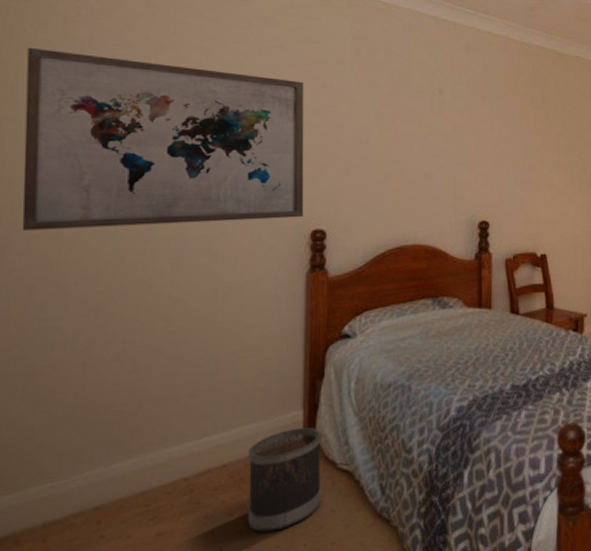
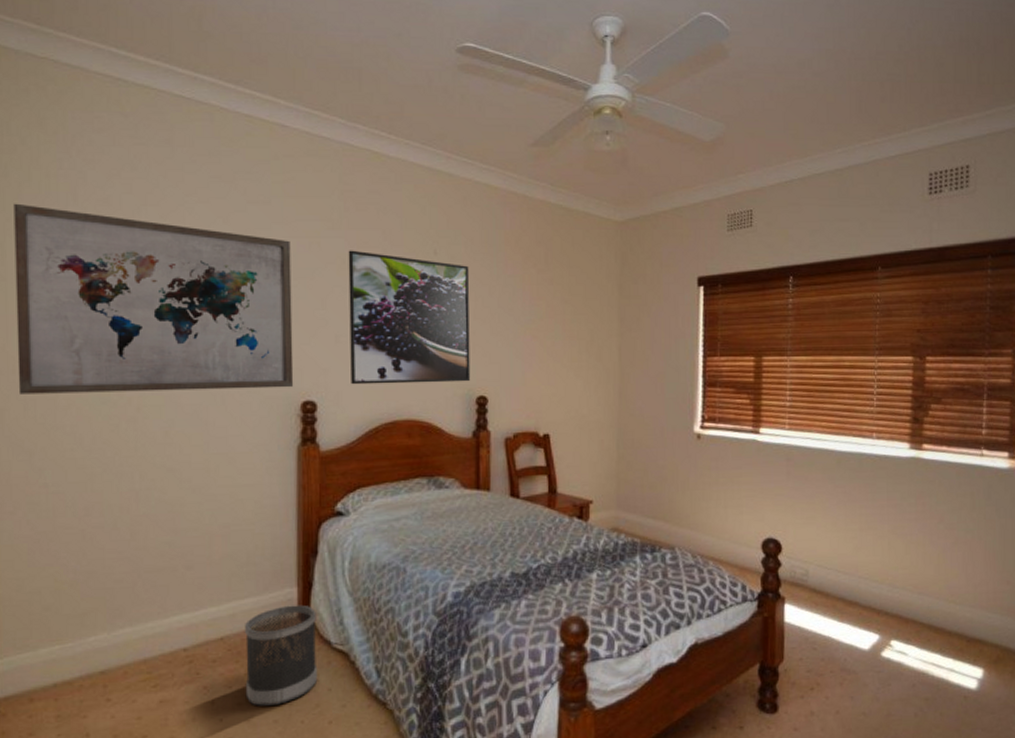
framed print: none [358,90,473,214] -> present [348,250,471,385]

